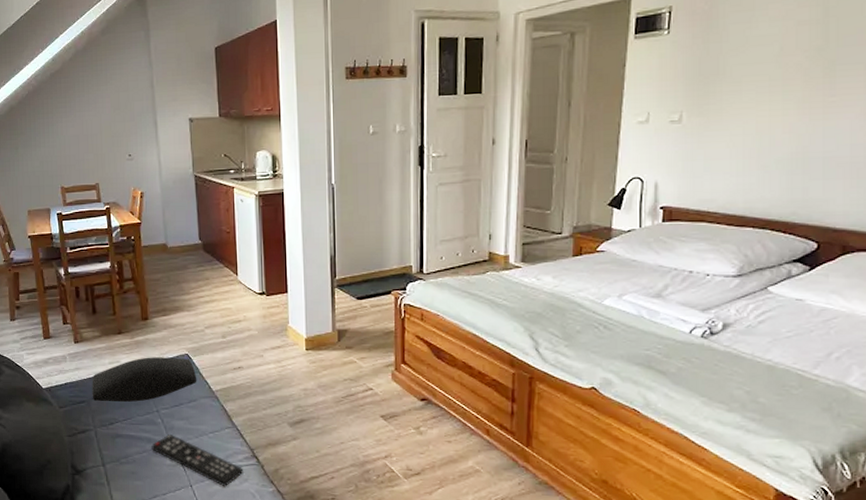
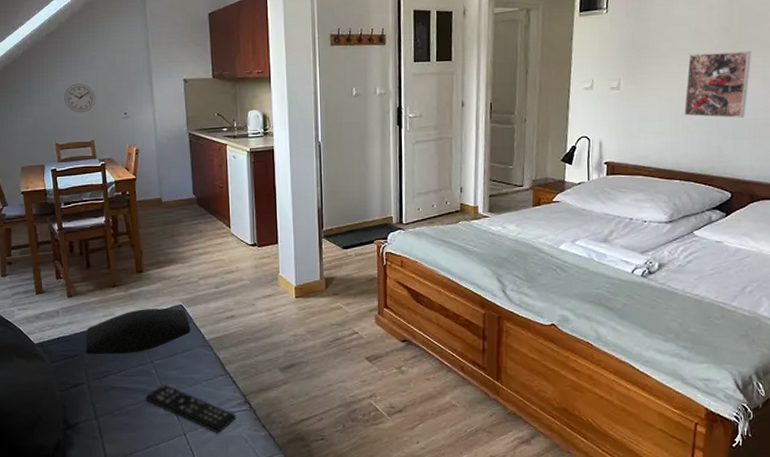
wall clock: none [69,124,100,155] -> present [64,83,96,113]
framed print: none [760,74,852,155] -> present [684,51,752,118]

